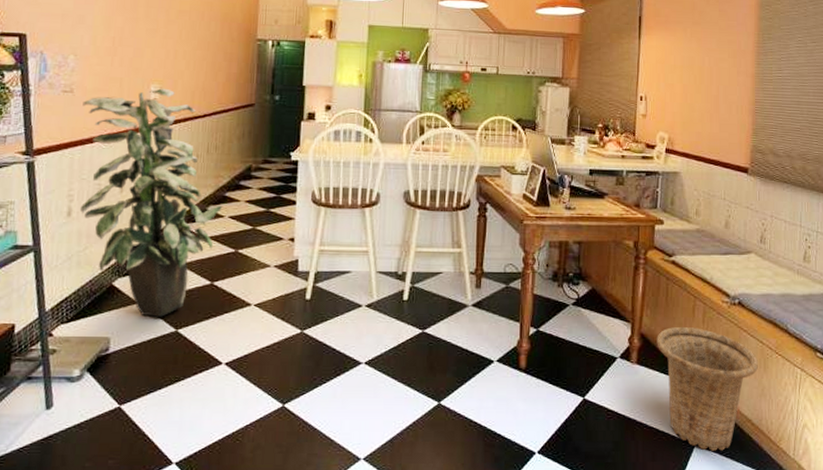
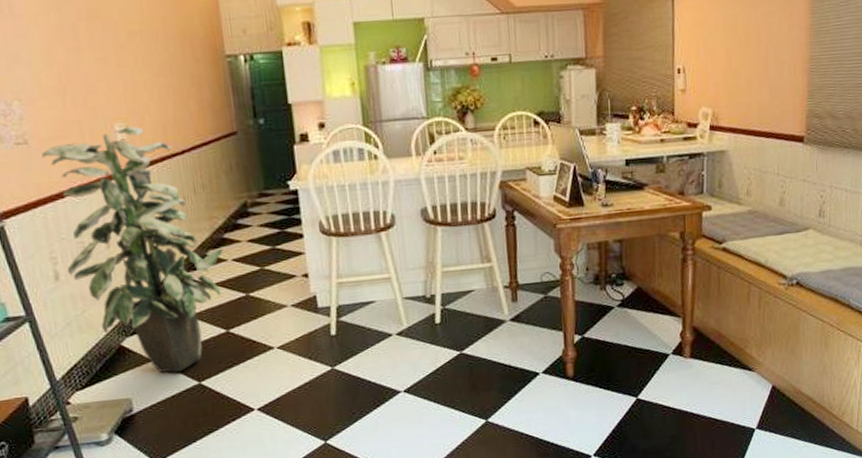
basket: present [657,327,759,451] -> none [710,314,820,433]

